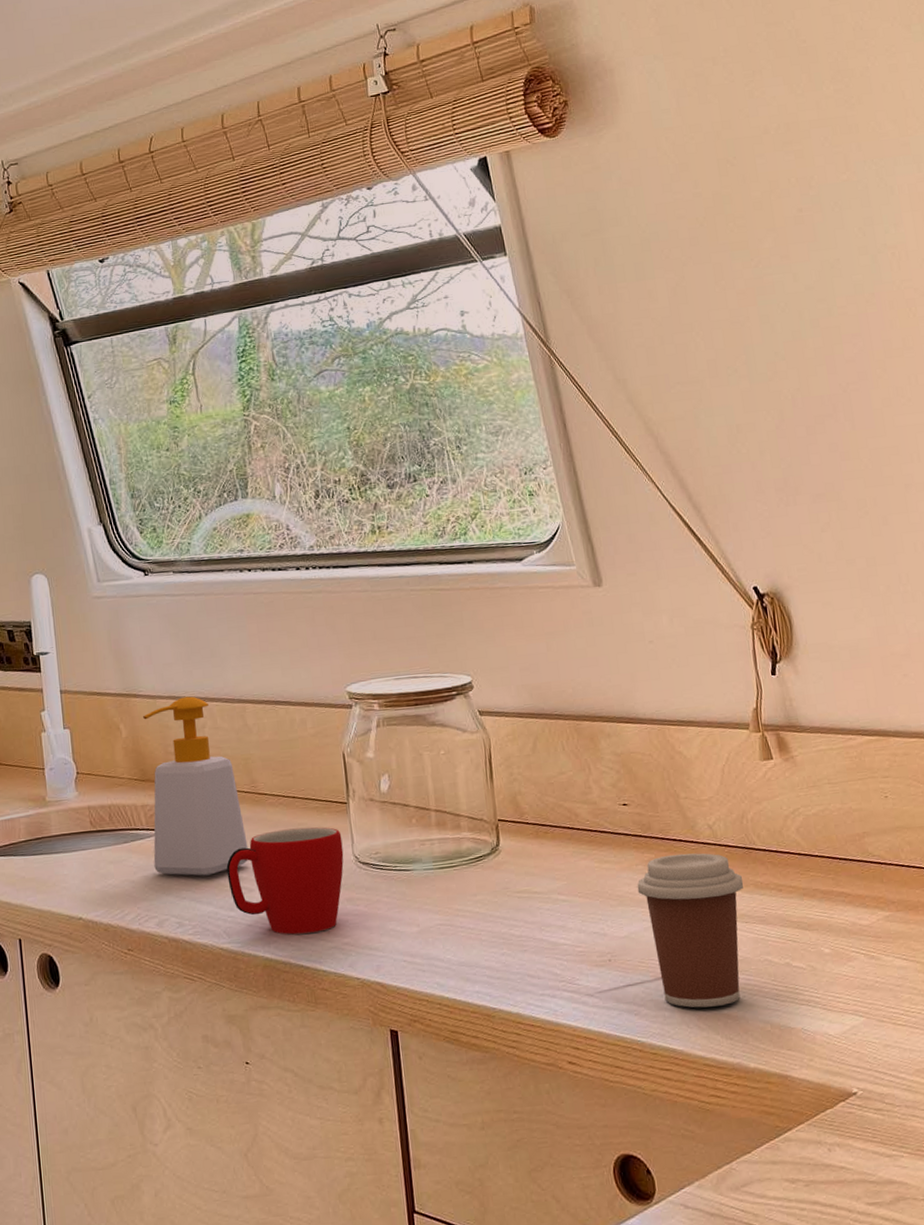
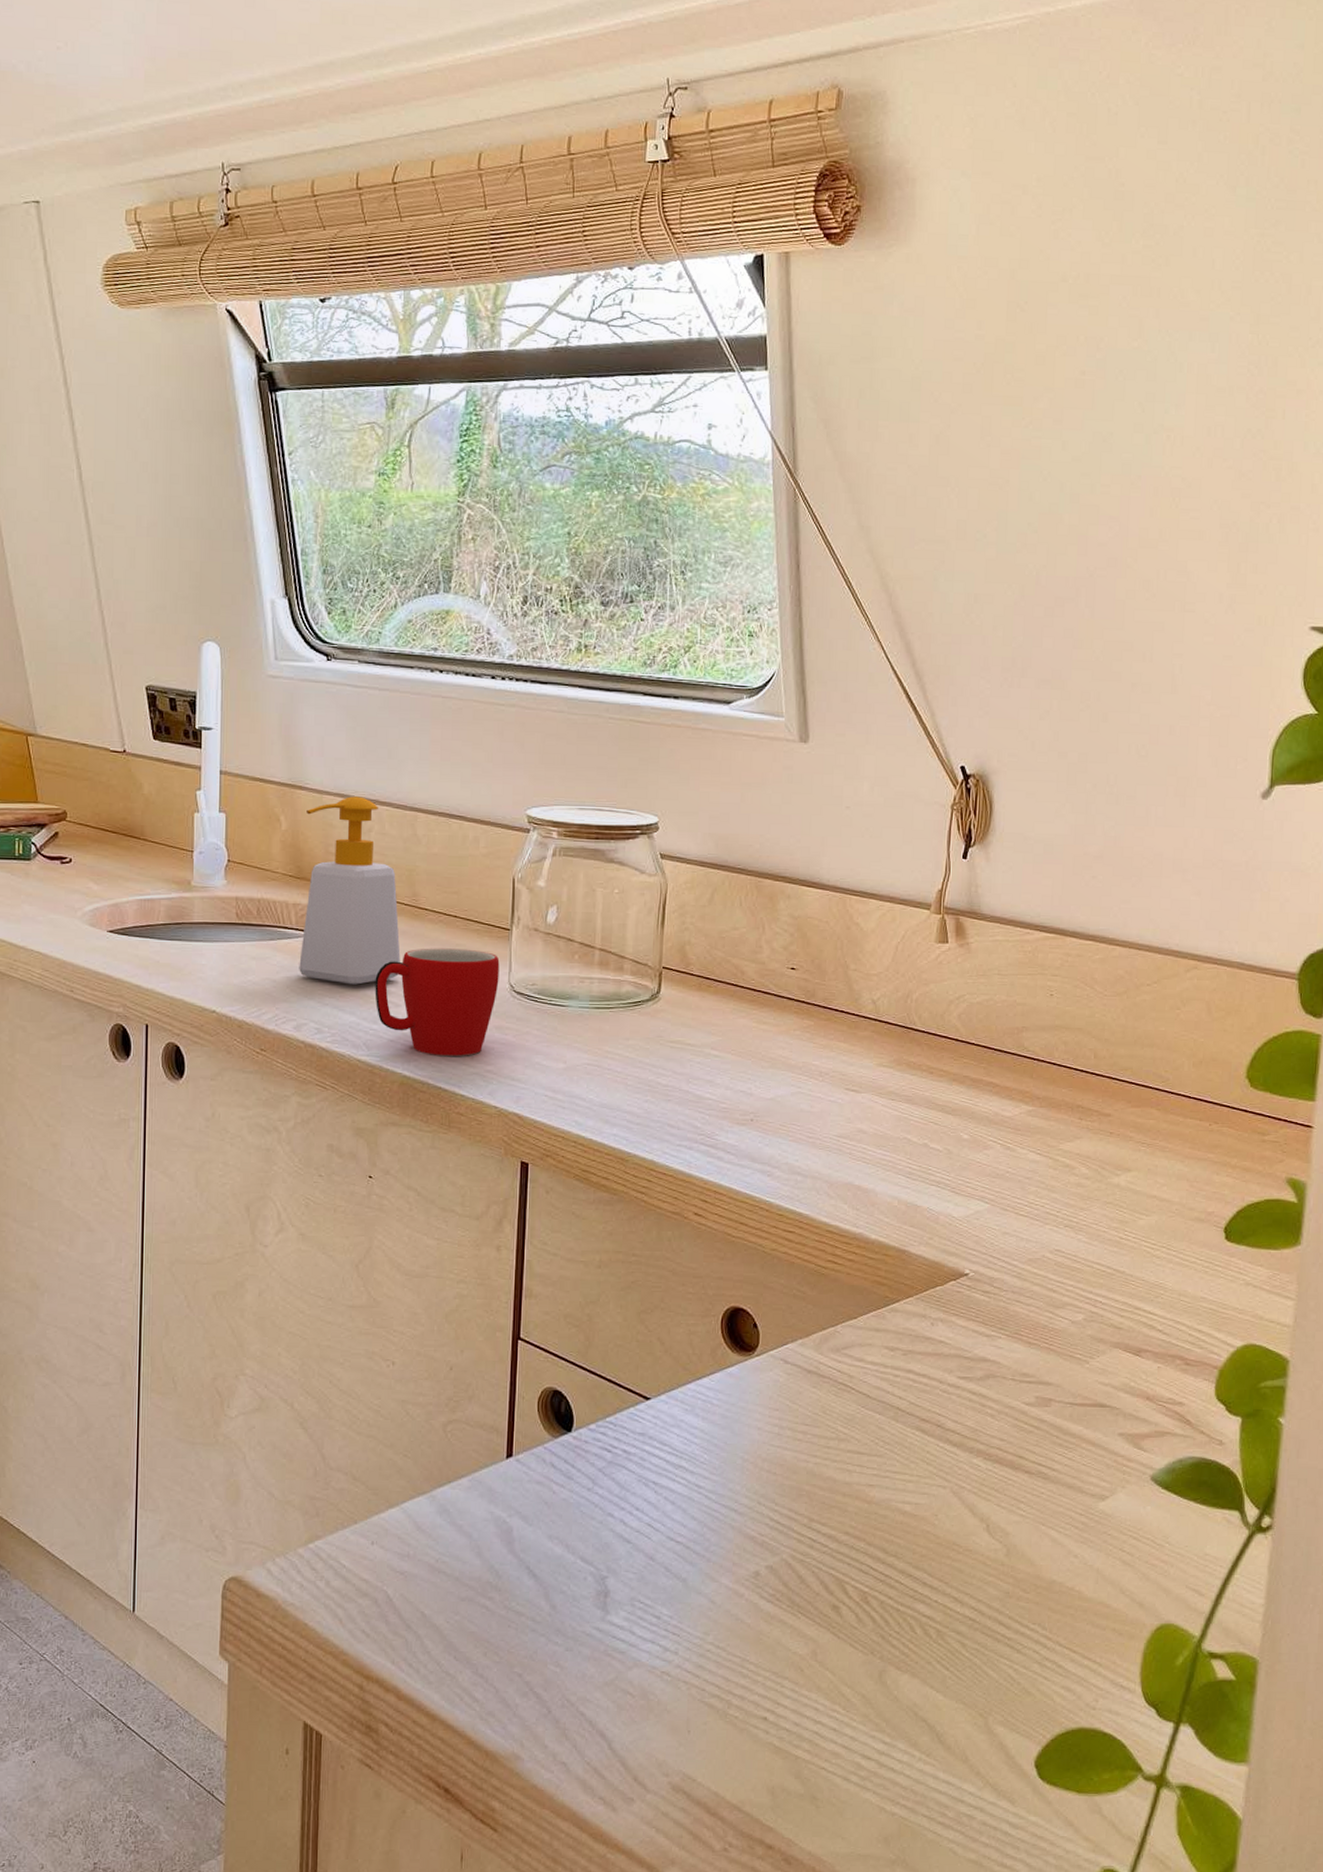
coffee cup: present [637,853,744,1008] -> none [791,1024,897,1177]

